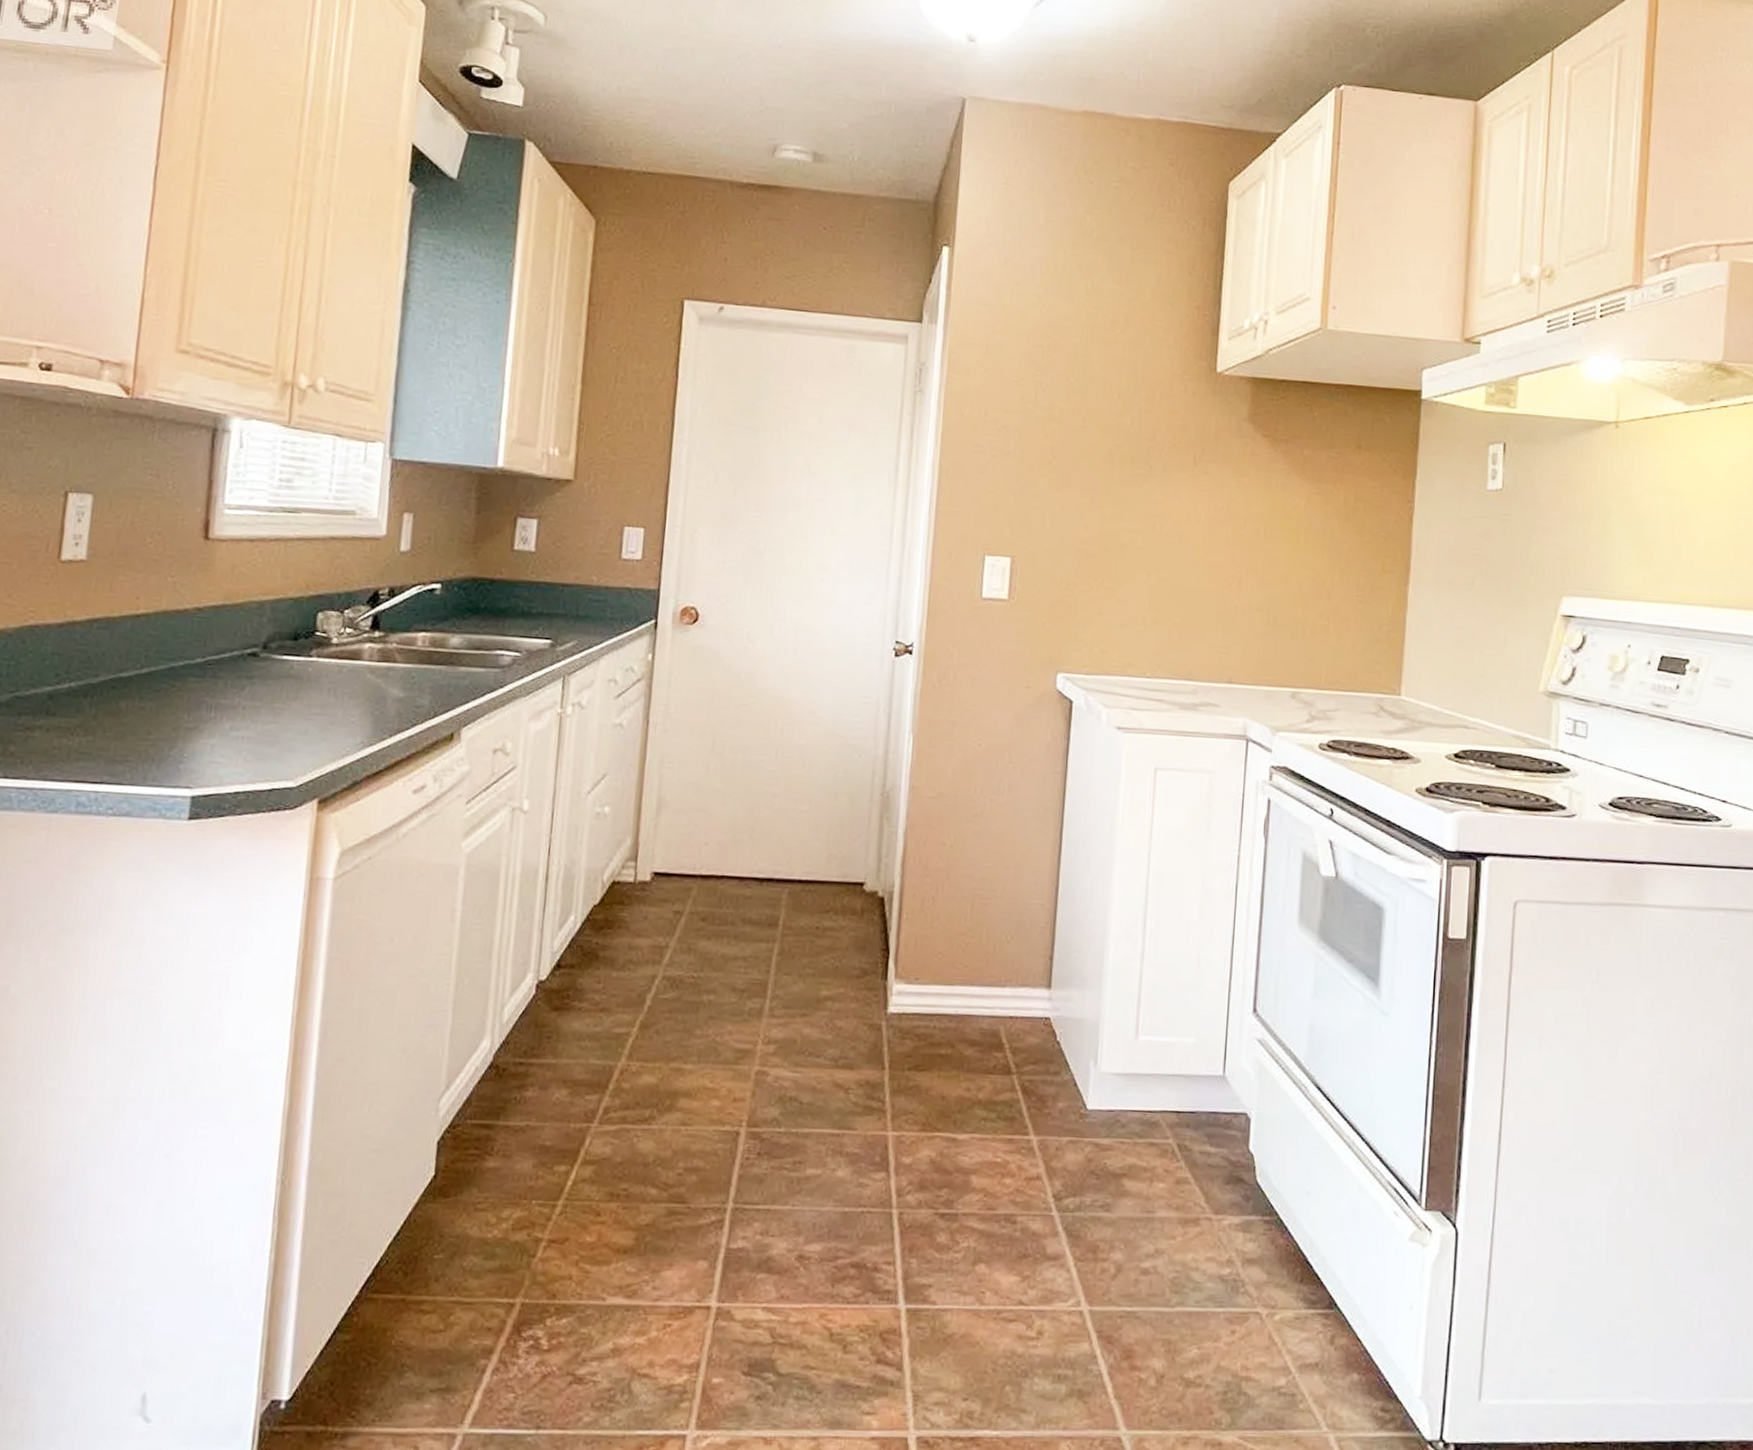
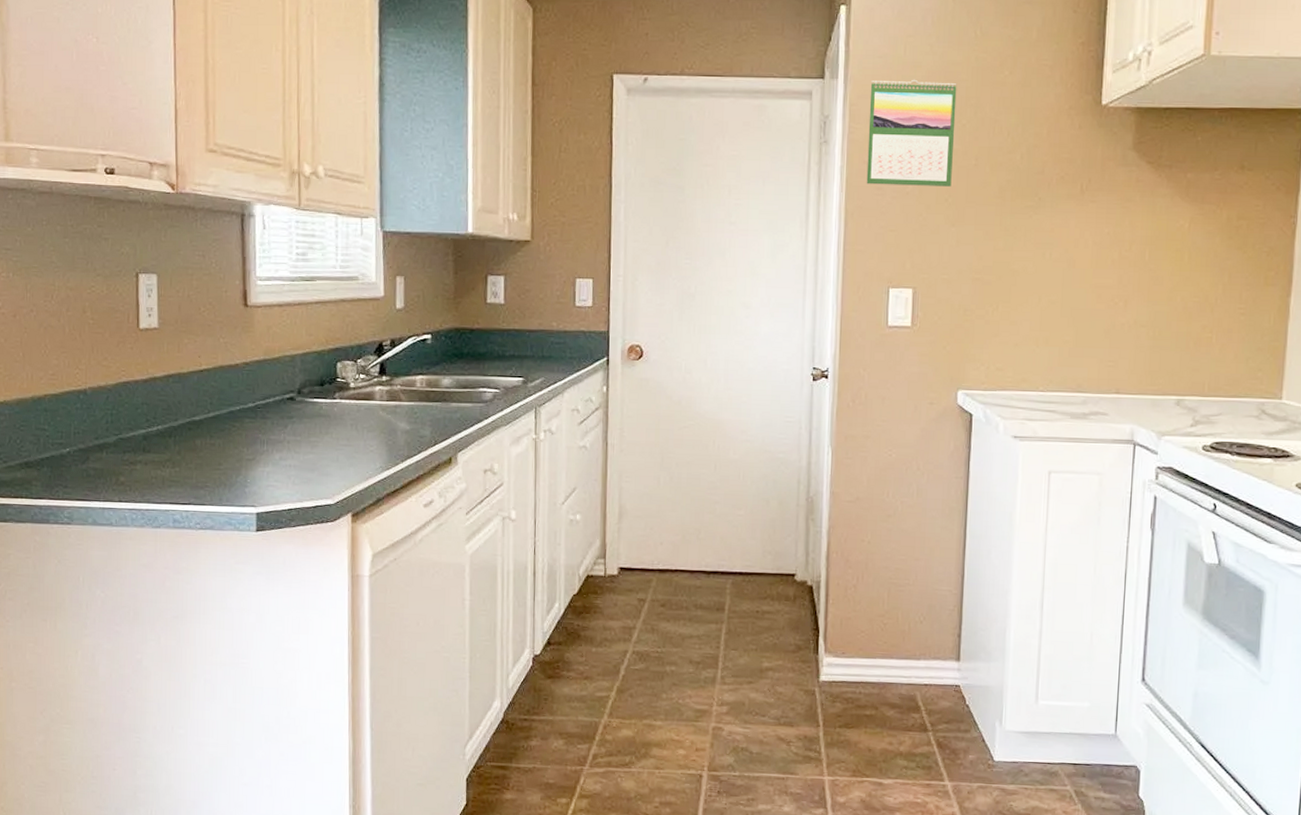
calendar: none [964,329,1066,448] -> present [866,79,957,187]

